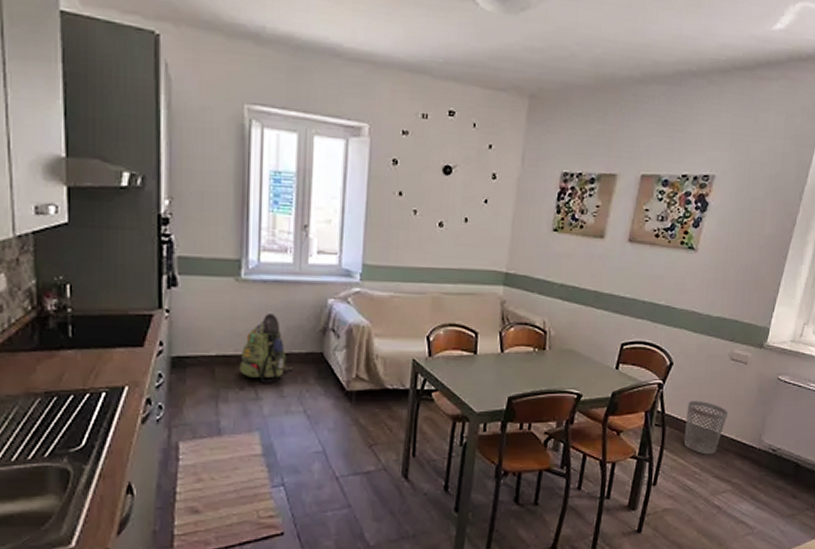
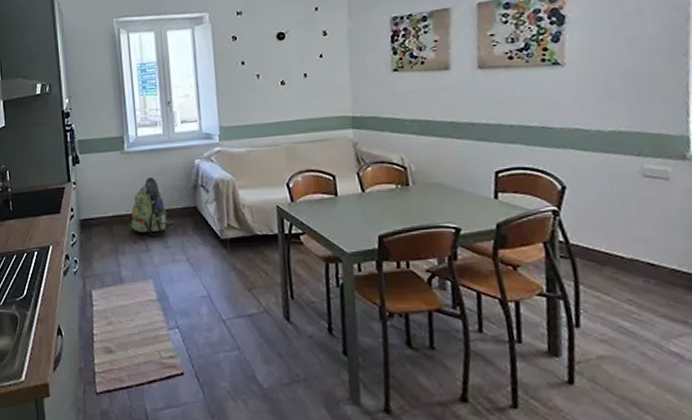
wastebasket: present [683,401,729,455] -> none [597,227,660,290]

